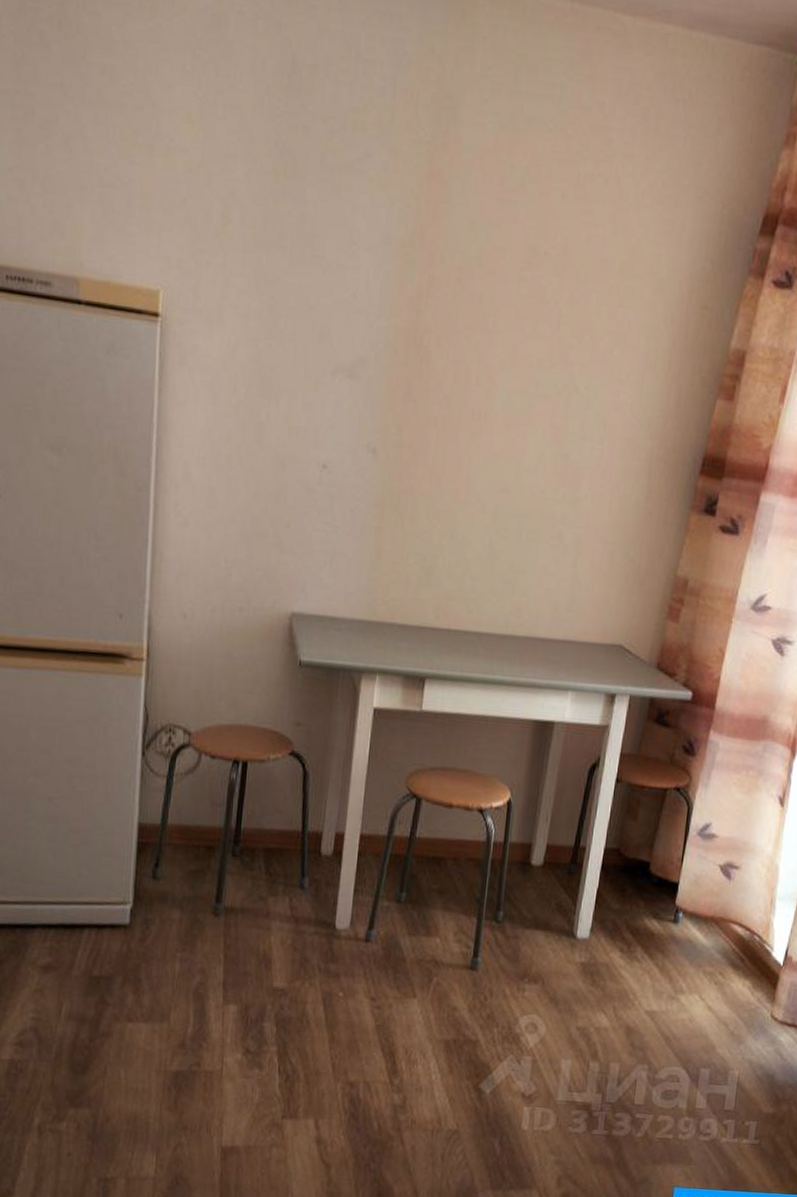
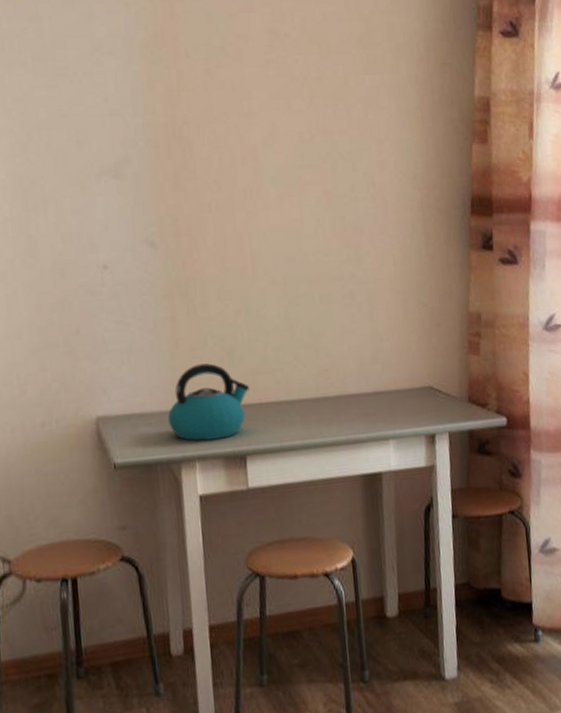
kettle: none [358,579,441,657] -> present [168,363,249,441]

